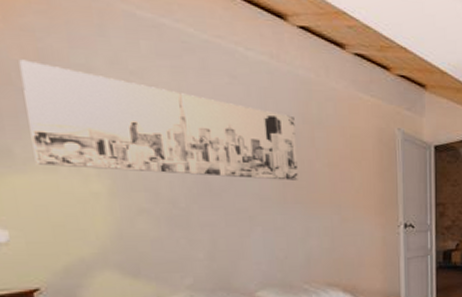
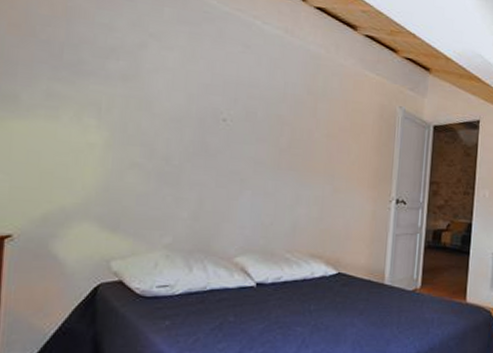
wall art: present [19,59,298,181] -> none [39,15,300,148]

